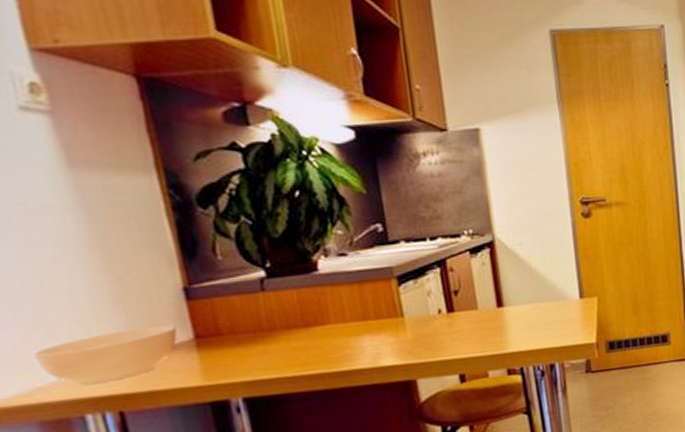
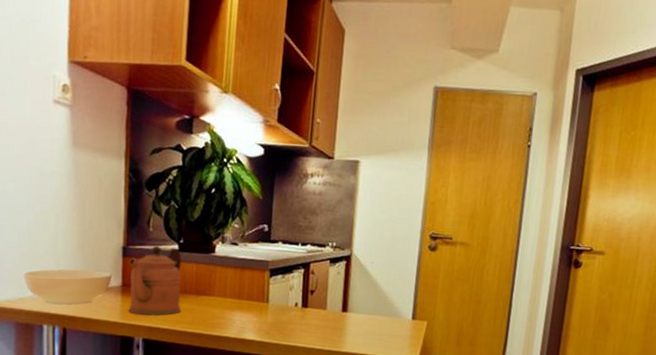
coffeepot: none [197,275,288,371] -> present [128,245,182,316]

